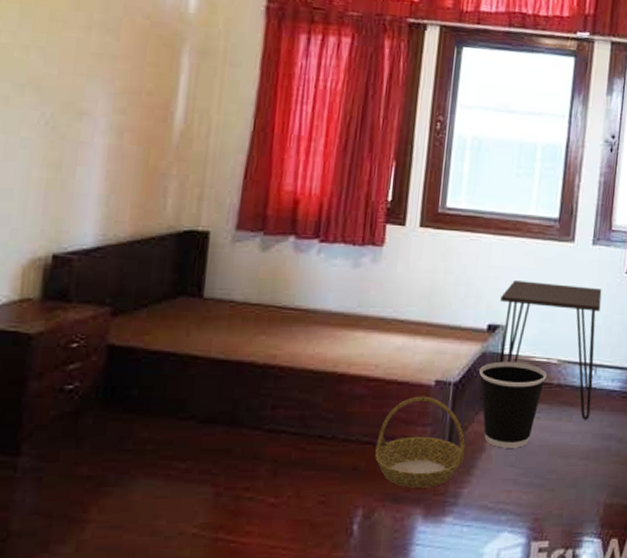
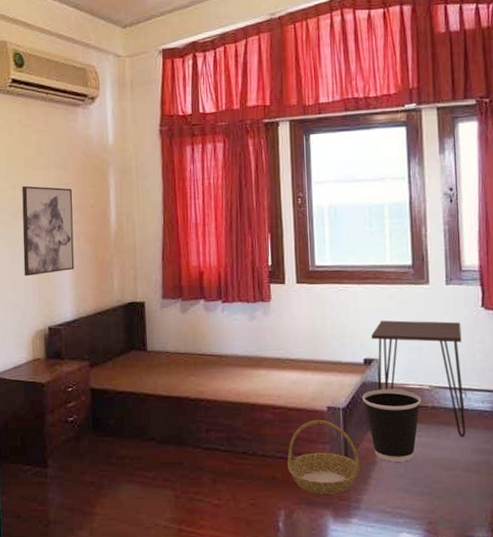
wall art: none [23,48,123,180] -> present [22,185,75,277]

